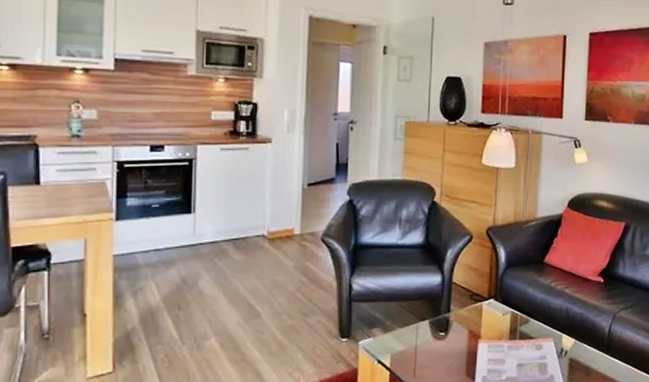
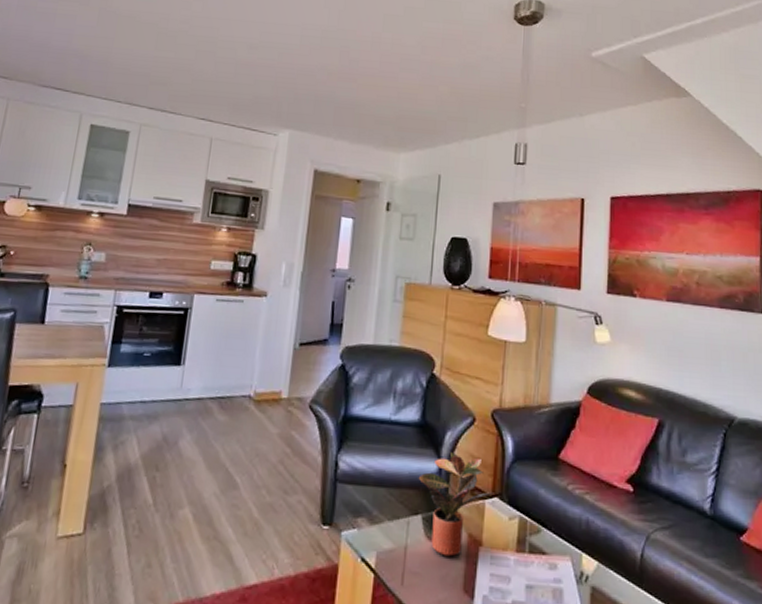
potted plant: none [424,265,491,351] -> present [418,451,496,557]

